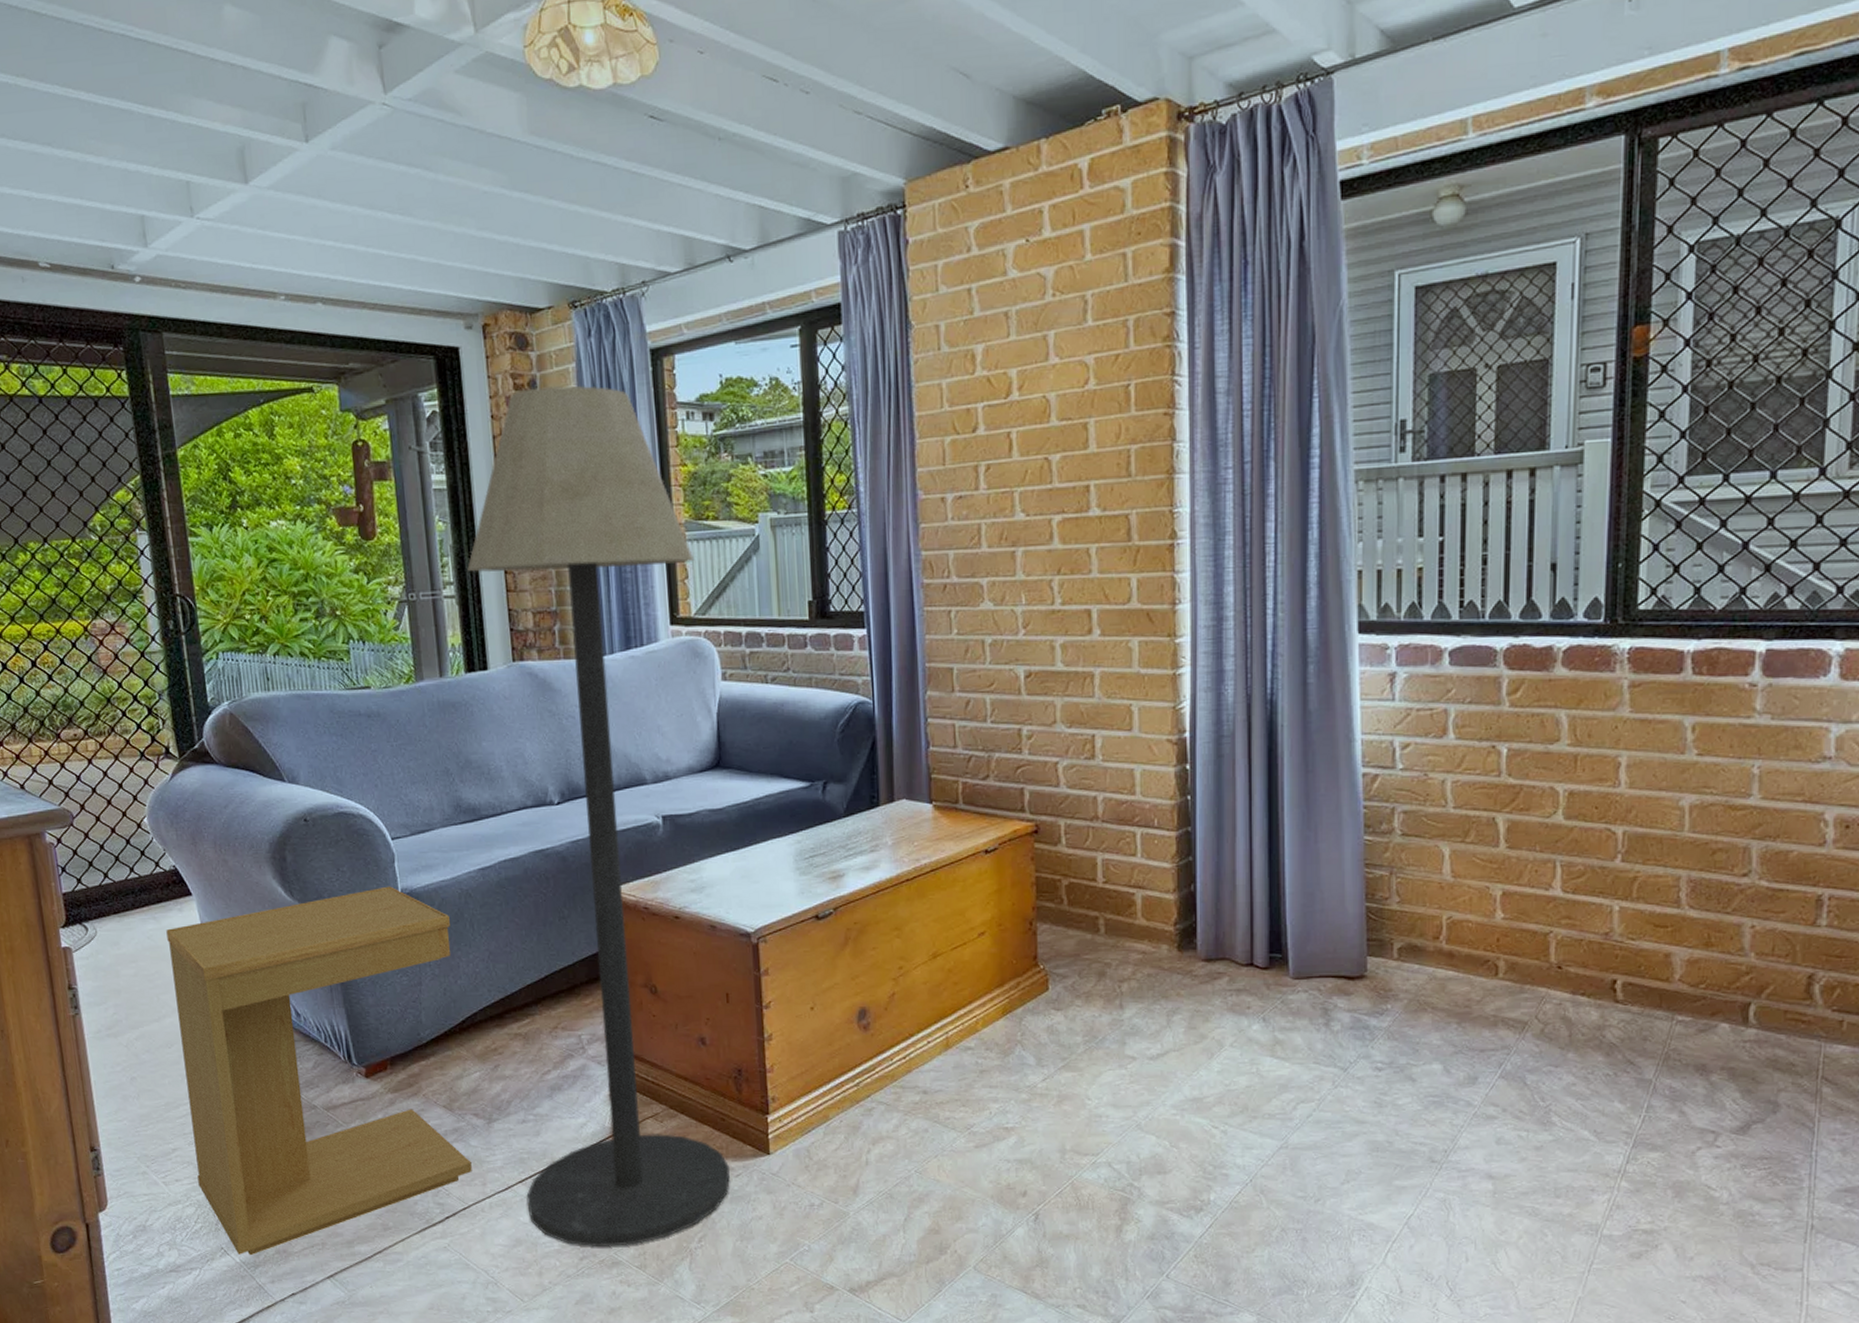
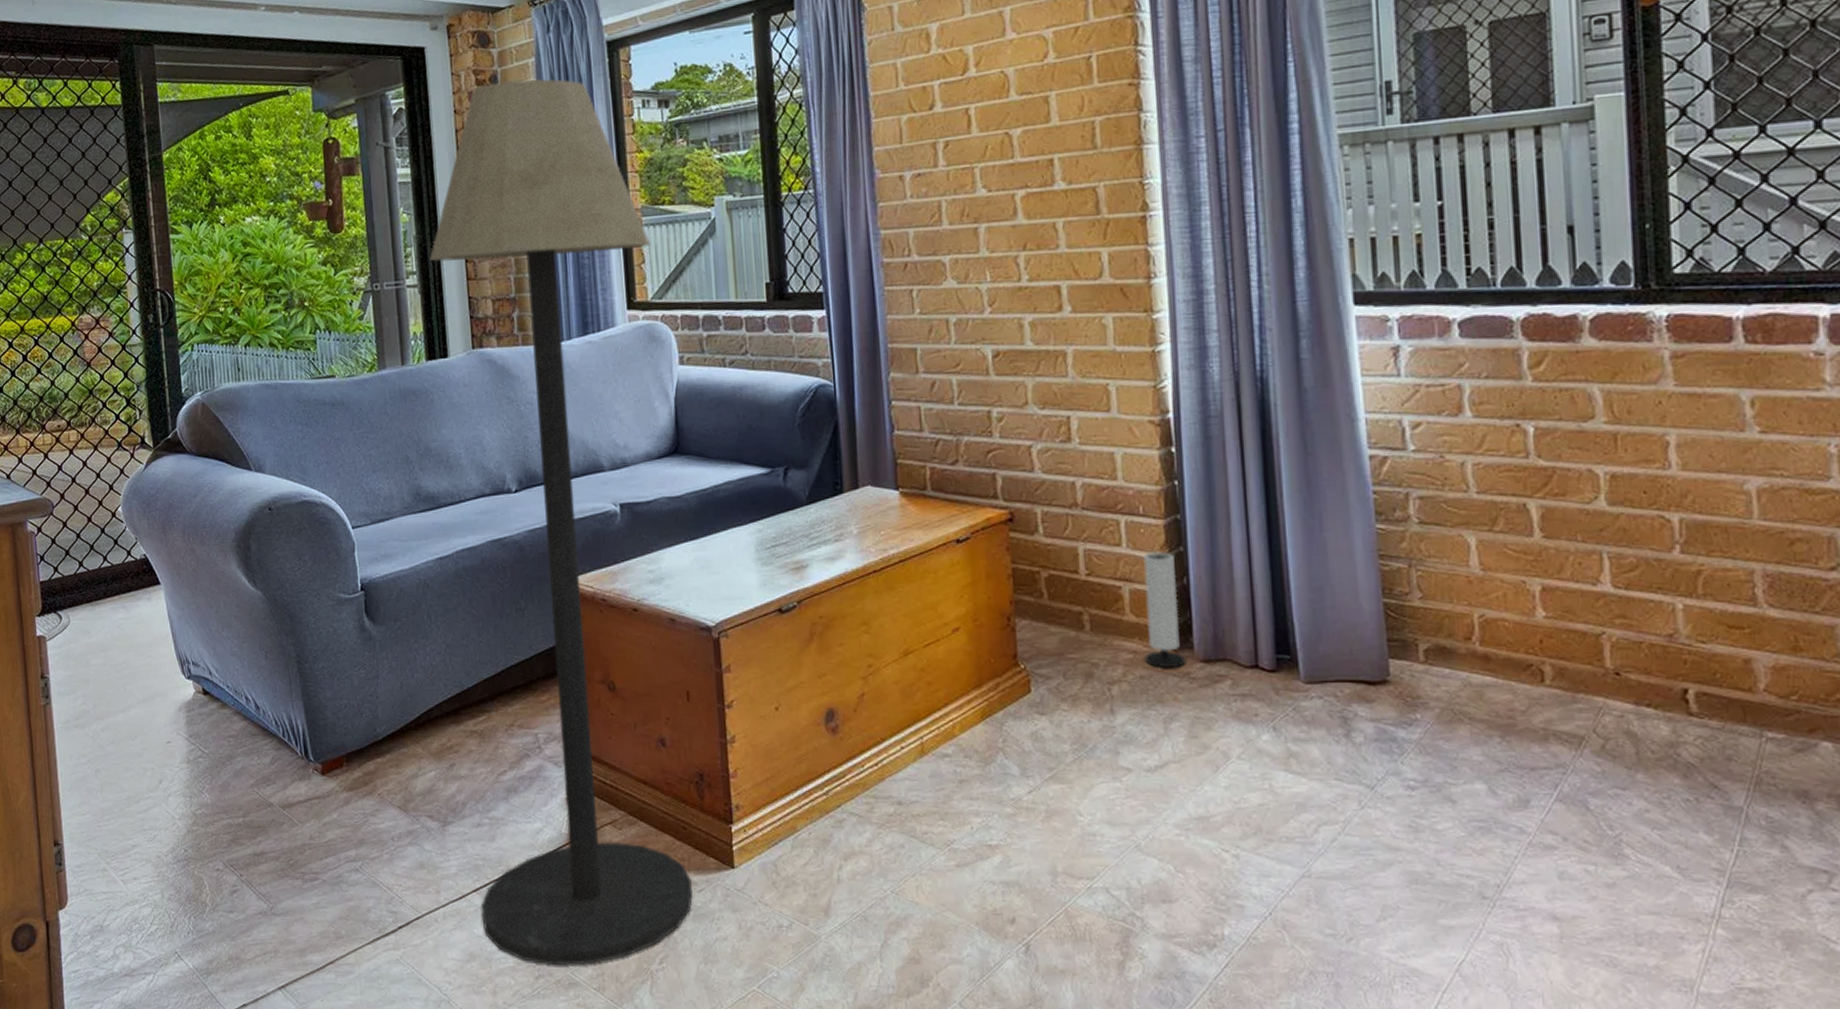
side table: present [166,886,472,1256] -> none [135,576,426,962]
speaker: none [1153,861,1189,966] -> present [1143,552,1186,667]

